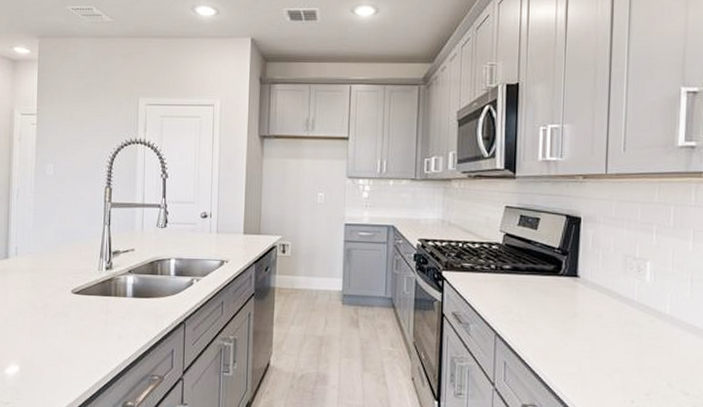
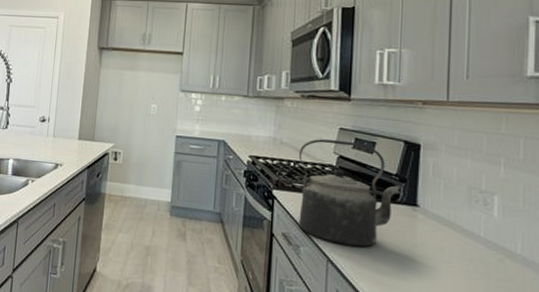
kettle: none [466,217,562,320] -> present [298,139,400,247]

